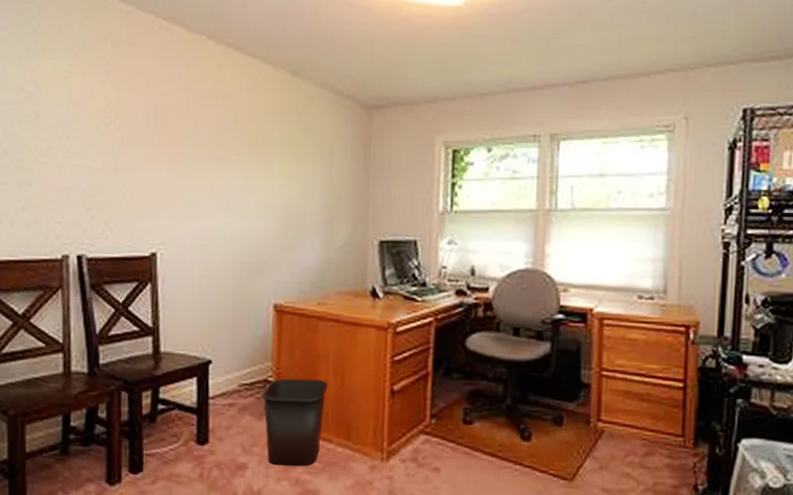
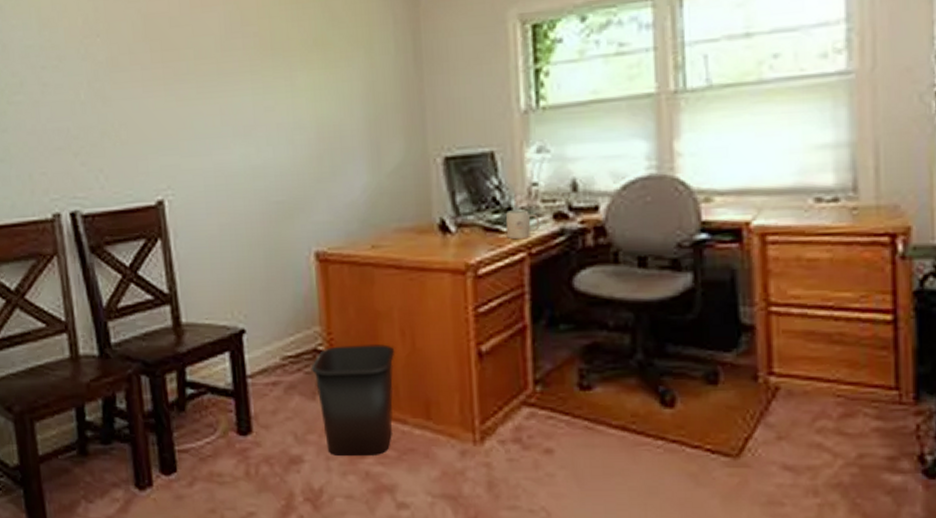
mug: none [420,285,446,308] -> present [505,210,541,240]

